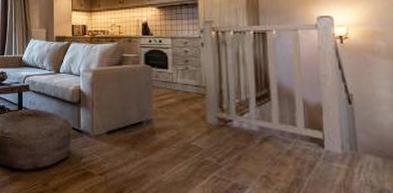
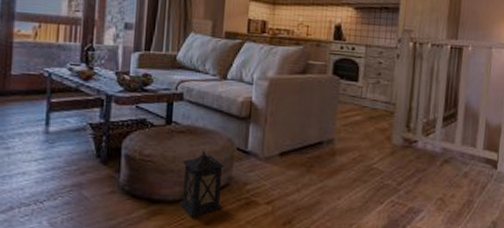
lantern: none [31,130,65,185] -> present [178,150,225,218]

